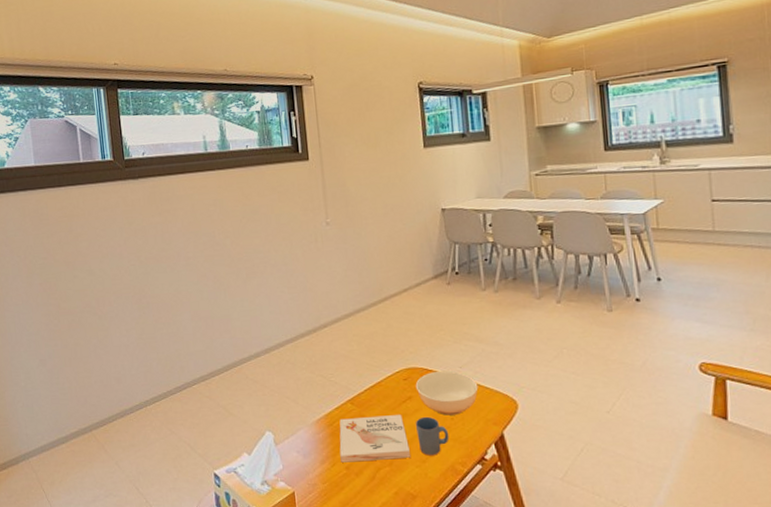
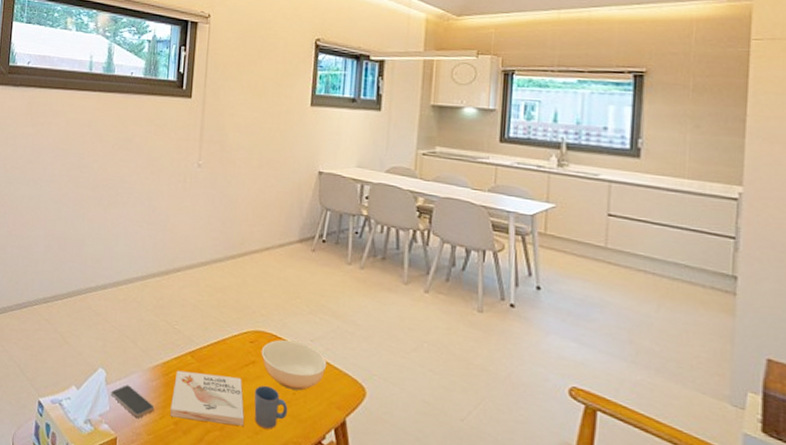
mobile phone: none [282,442,325,470] -> present [111,385,155,418]

